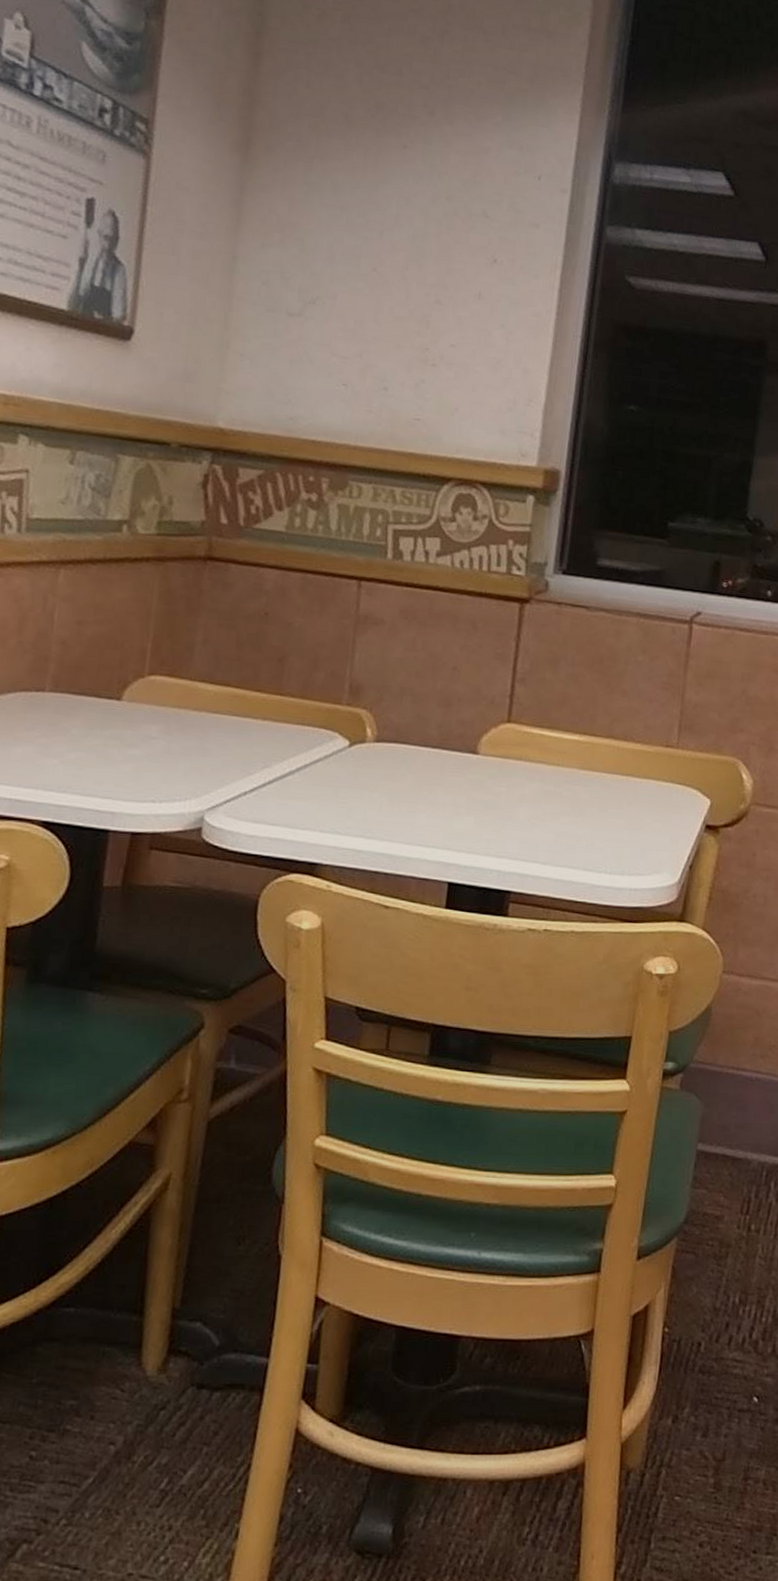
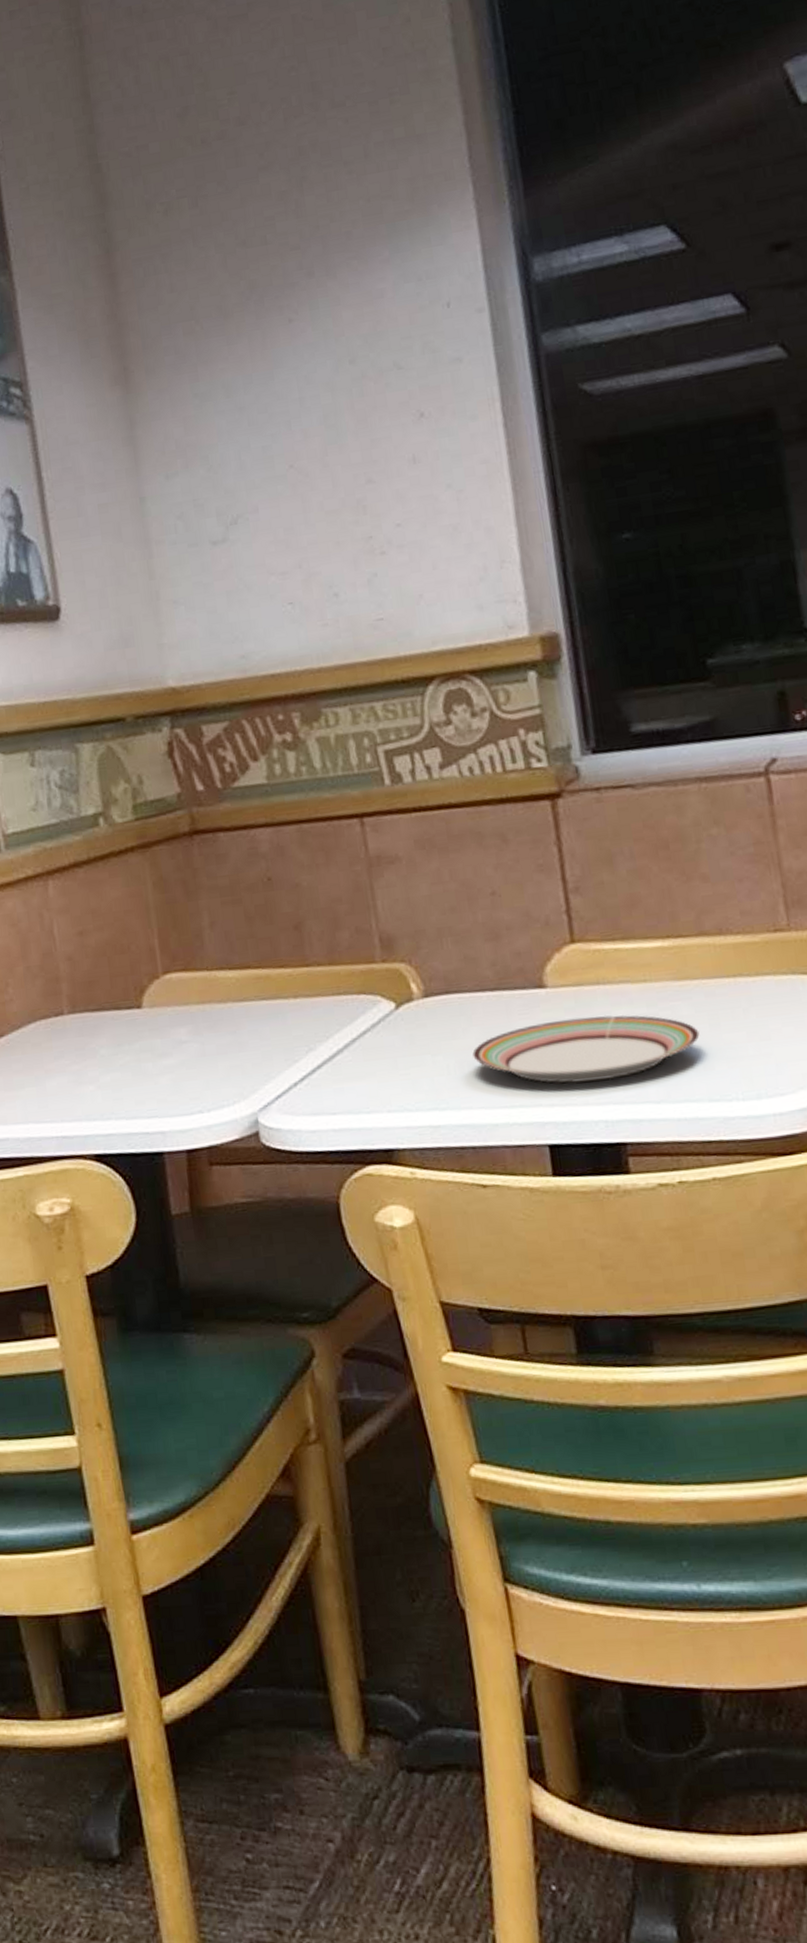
plate: none [404,782,590,839] -> present [472,1015,700,1083]

